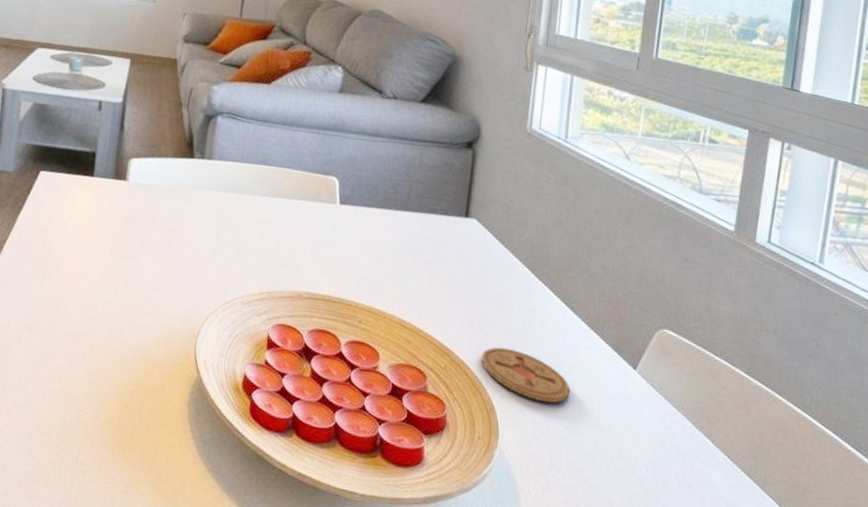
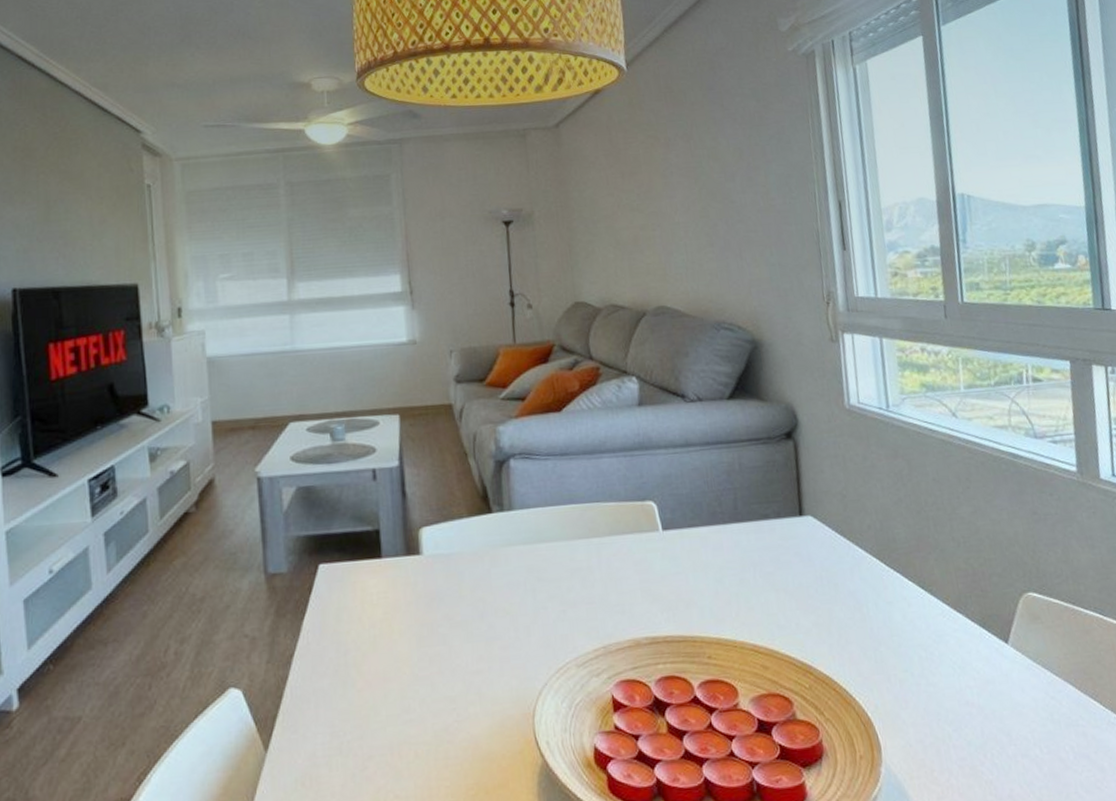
coaster: present [481,347,570,403] -> none [846,650,947,702]

